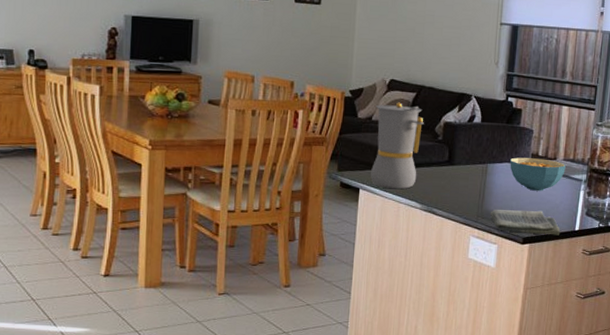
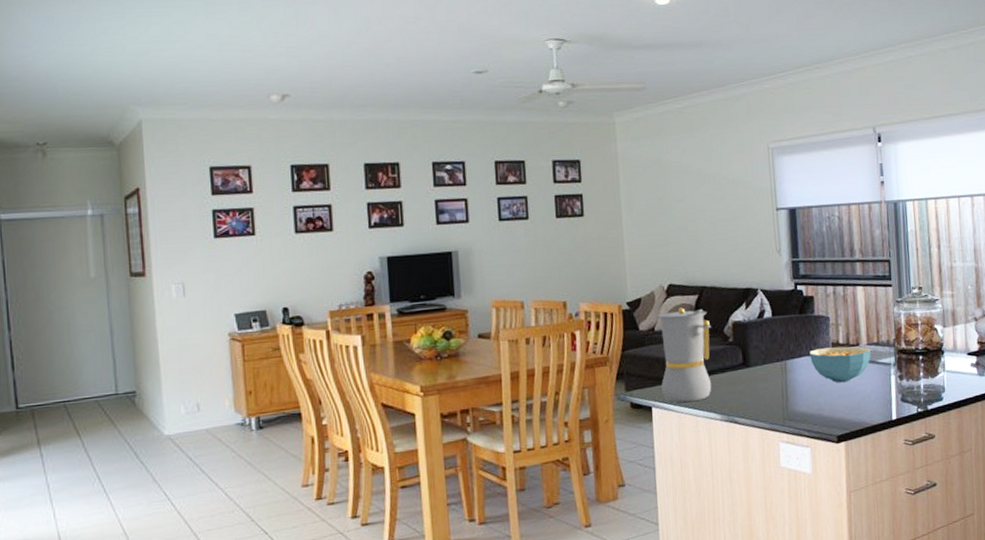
dish towel: present [490,210,560,236] -> none [796,403,877,432]

